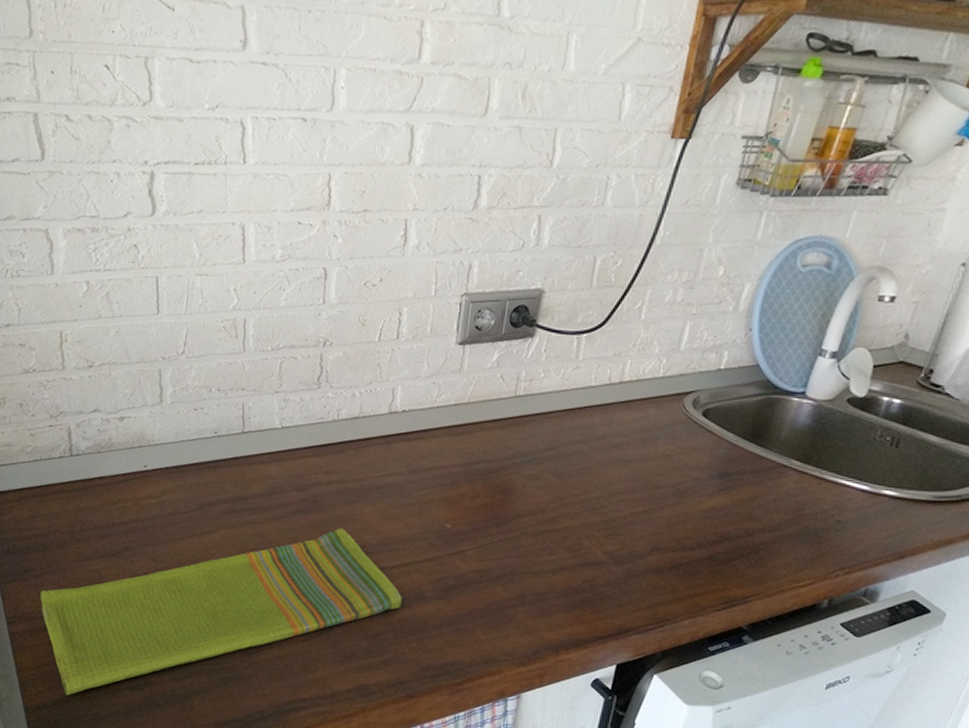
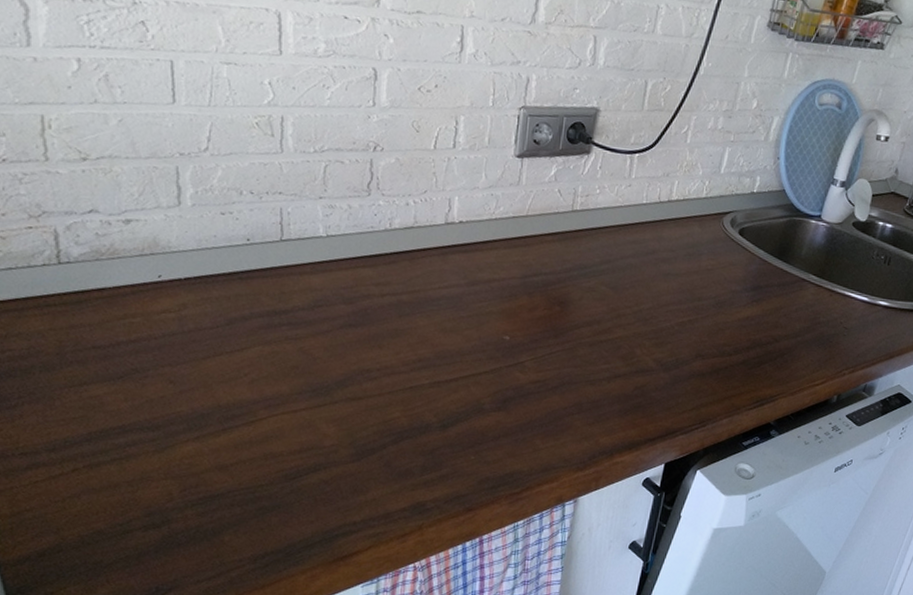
dish towel: present [40,527,402,696] -> none [18,341,460,544]

